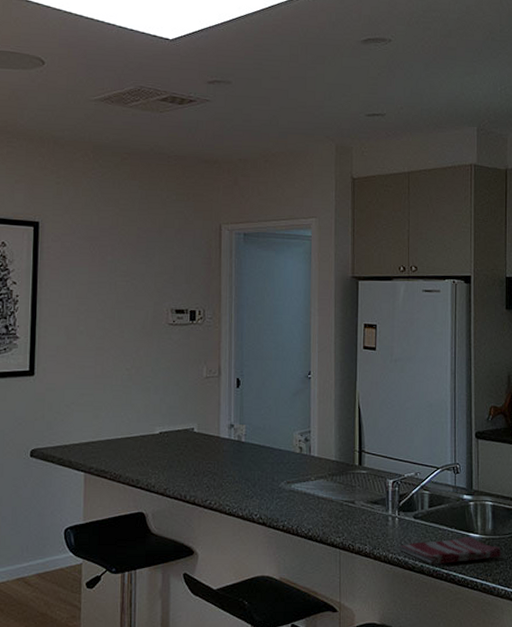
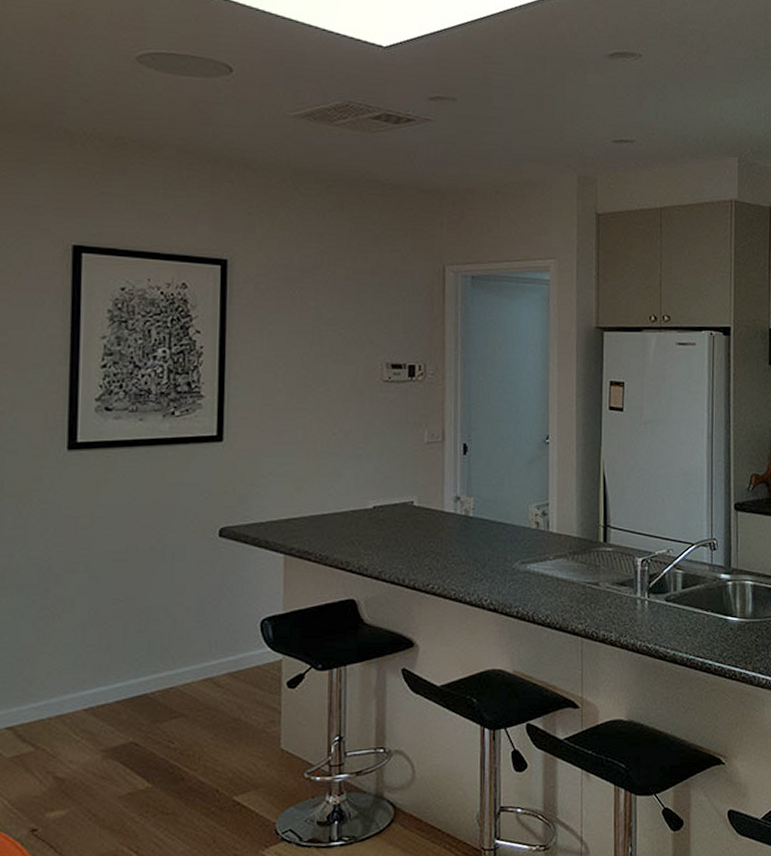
dish towel: present [398,536,502,565] -> none [648,620,763,653]

